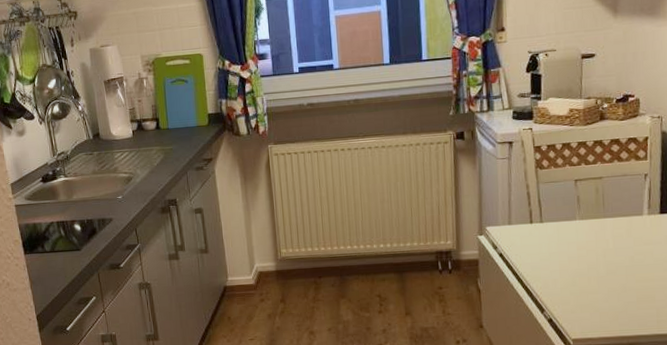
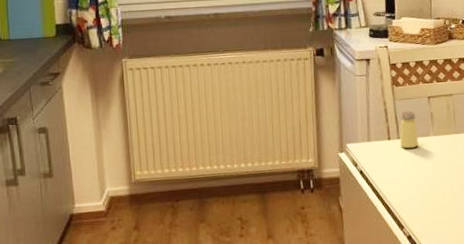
saltshaker: none [542,194,563,233] -> present [400,111,418,149]

